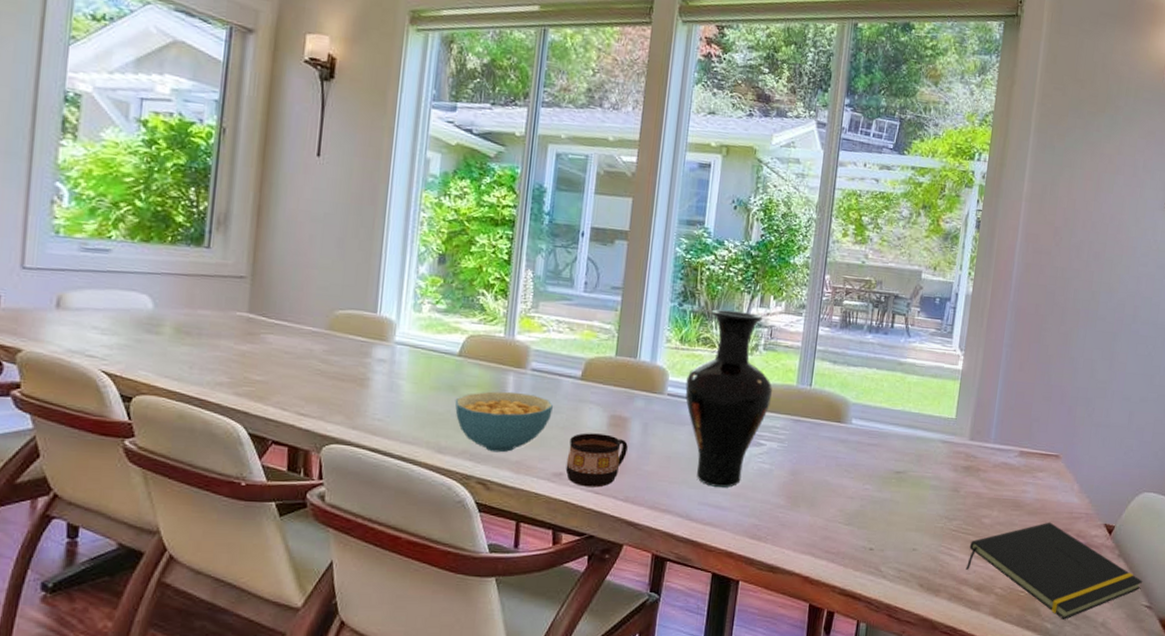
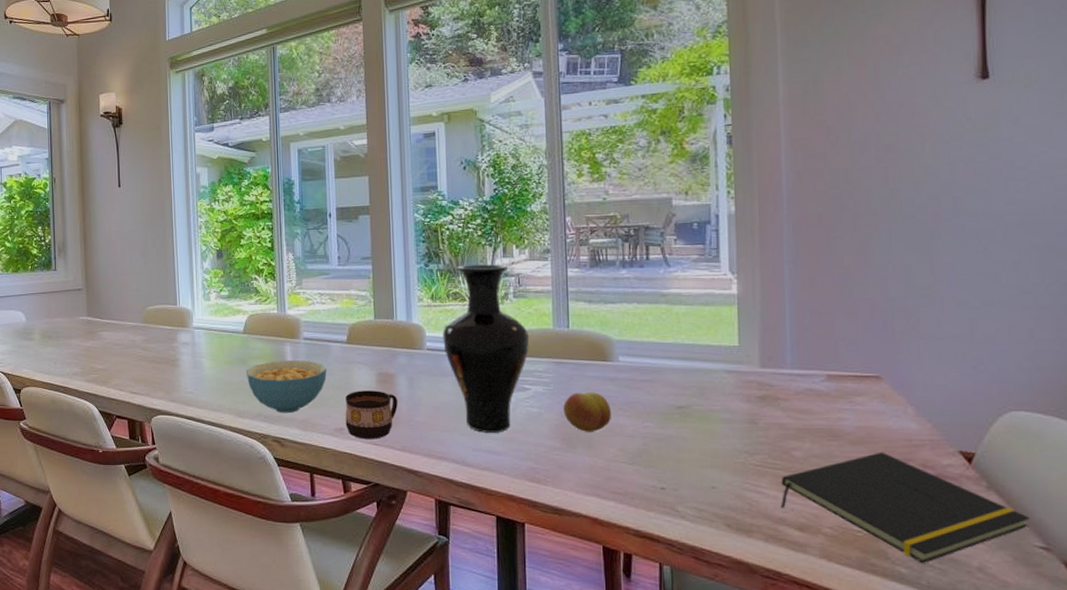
fruit: none [793,451,838,492] -> present [563,392,612,432]

